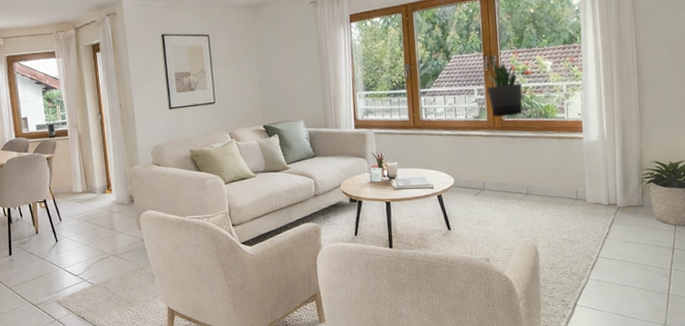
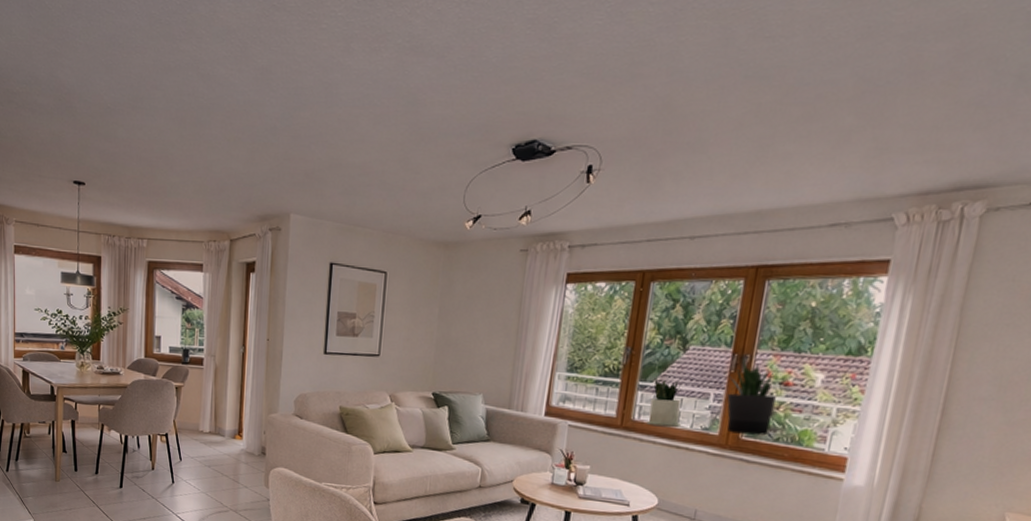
planter: none [431,84,459,122] -> present [646,380,682,428]

